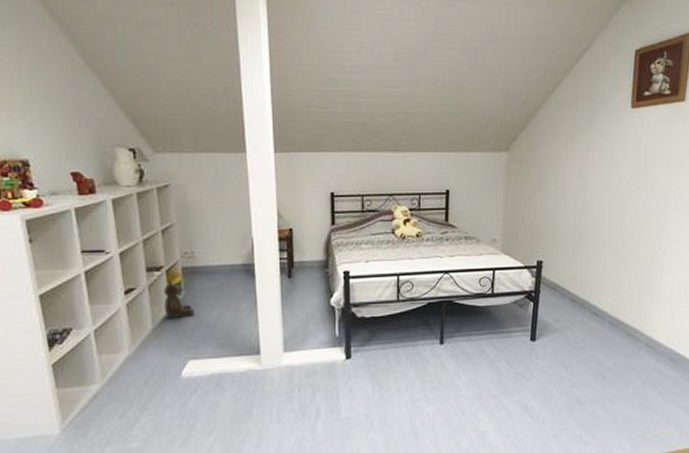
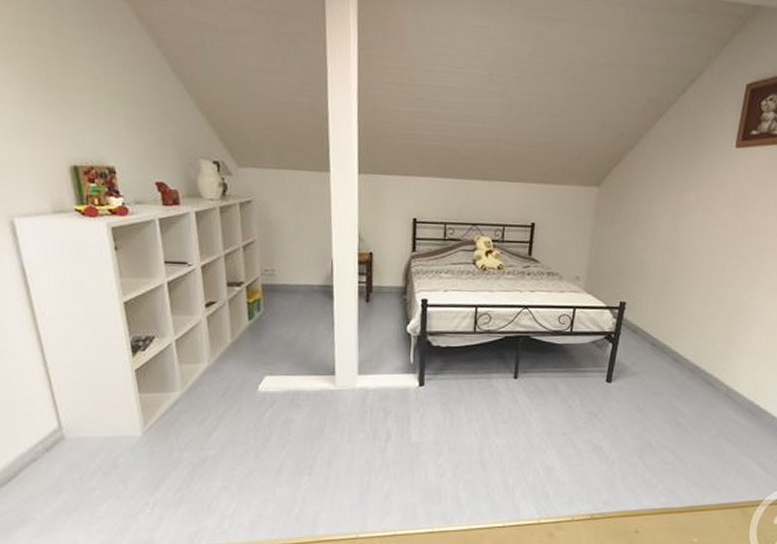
teddy bear: present [163,279,195,318] -> none [243,295,273,334]

